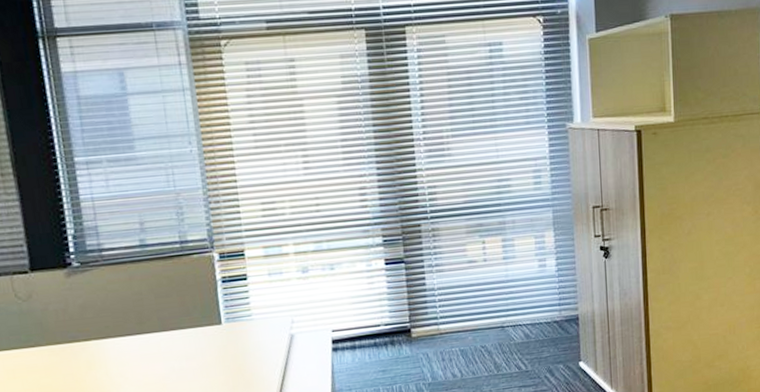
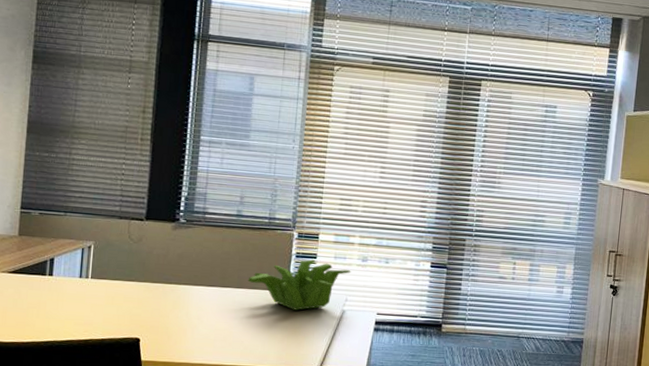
plant: none [170,281,292,345] -> present [247,259,351,310]

